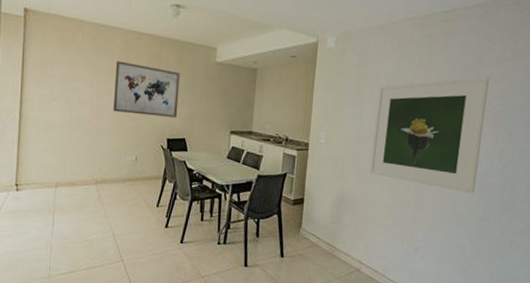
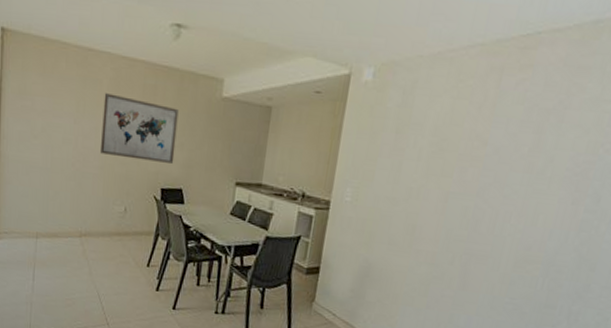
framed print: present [369,77,489,194] -> none [404,124,577,274]

